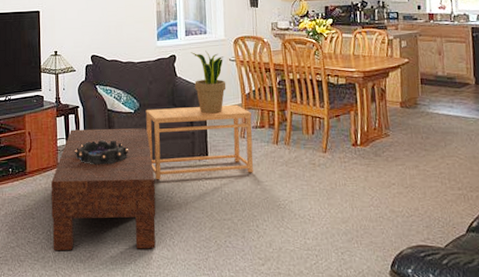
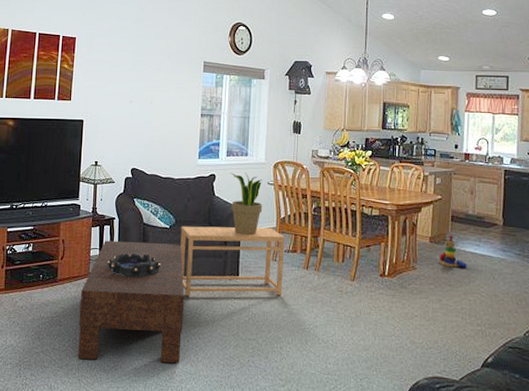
stacking toy: none [411,98,443,132] -> present [438,235,468,268]

